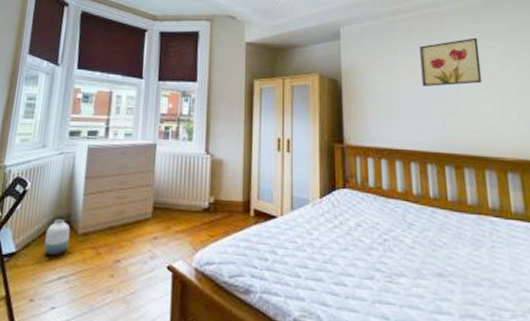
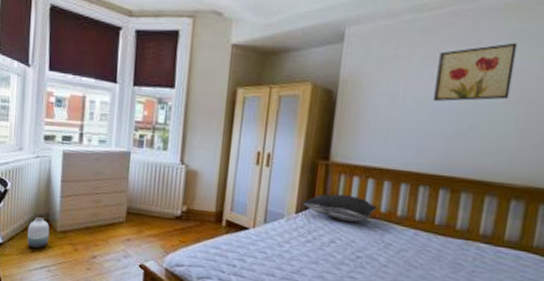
pillow: none [324,176,395,203] -> present [301,194,378,222]

